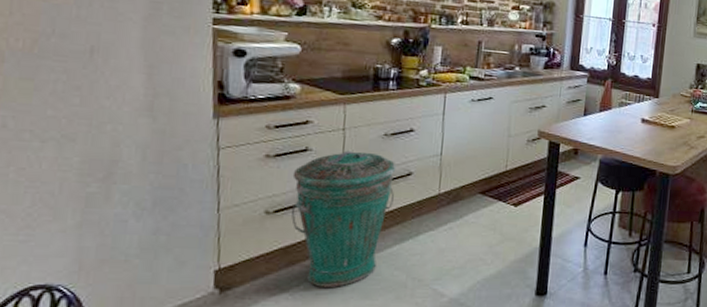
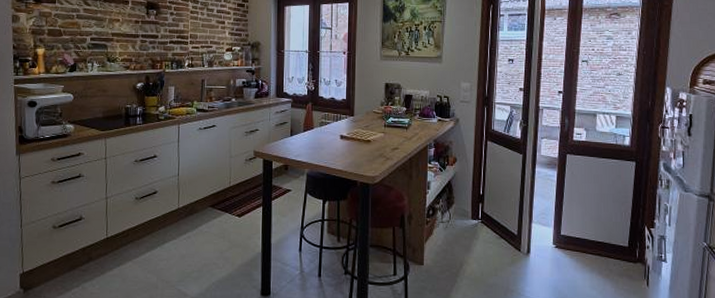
trash can: present [291,151,397,287] -> none [71,175,145,288]

